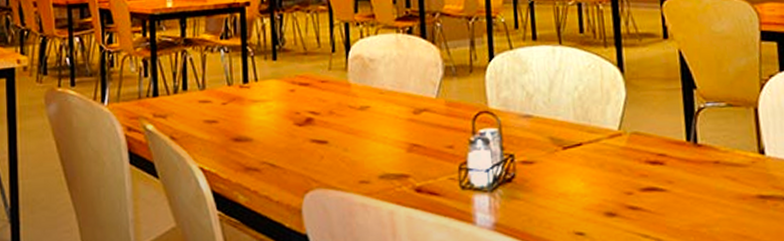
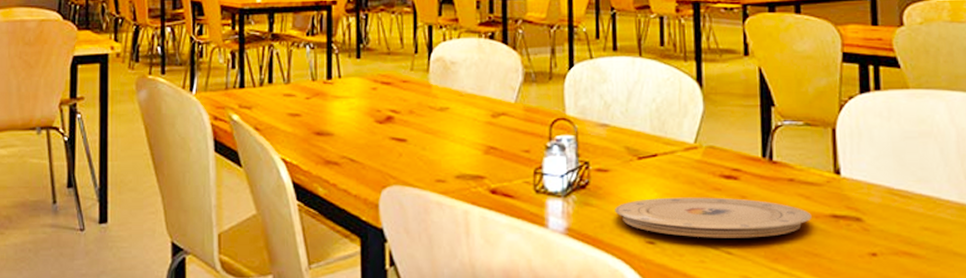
plate: none [542,184,739,226] -> present [615,197,812,238]

